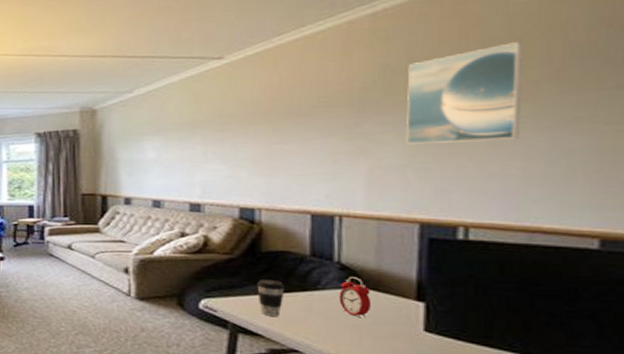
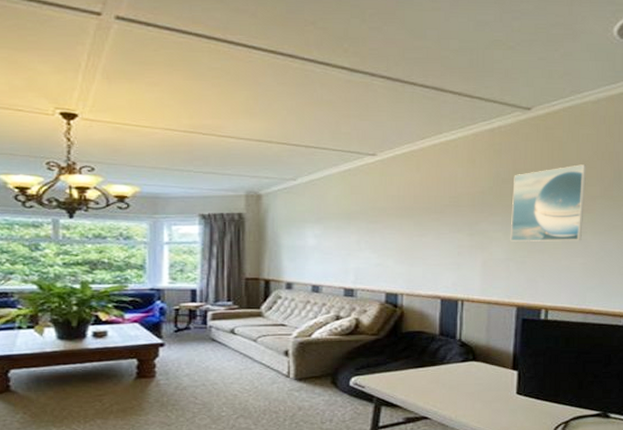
coffee cup: present [257,279,284,316] -> none [398,356,419,389]
alarm clock: present [339,277,372,319] -> none [459,352,482,386]

